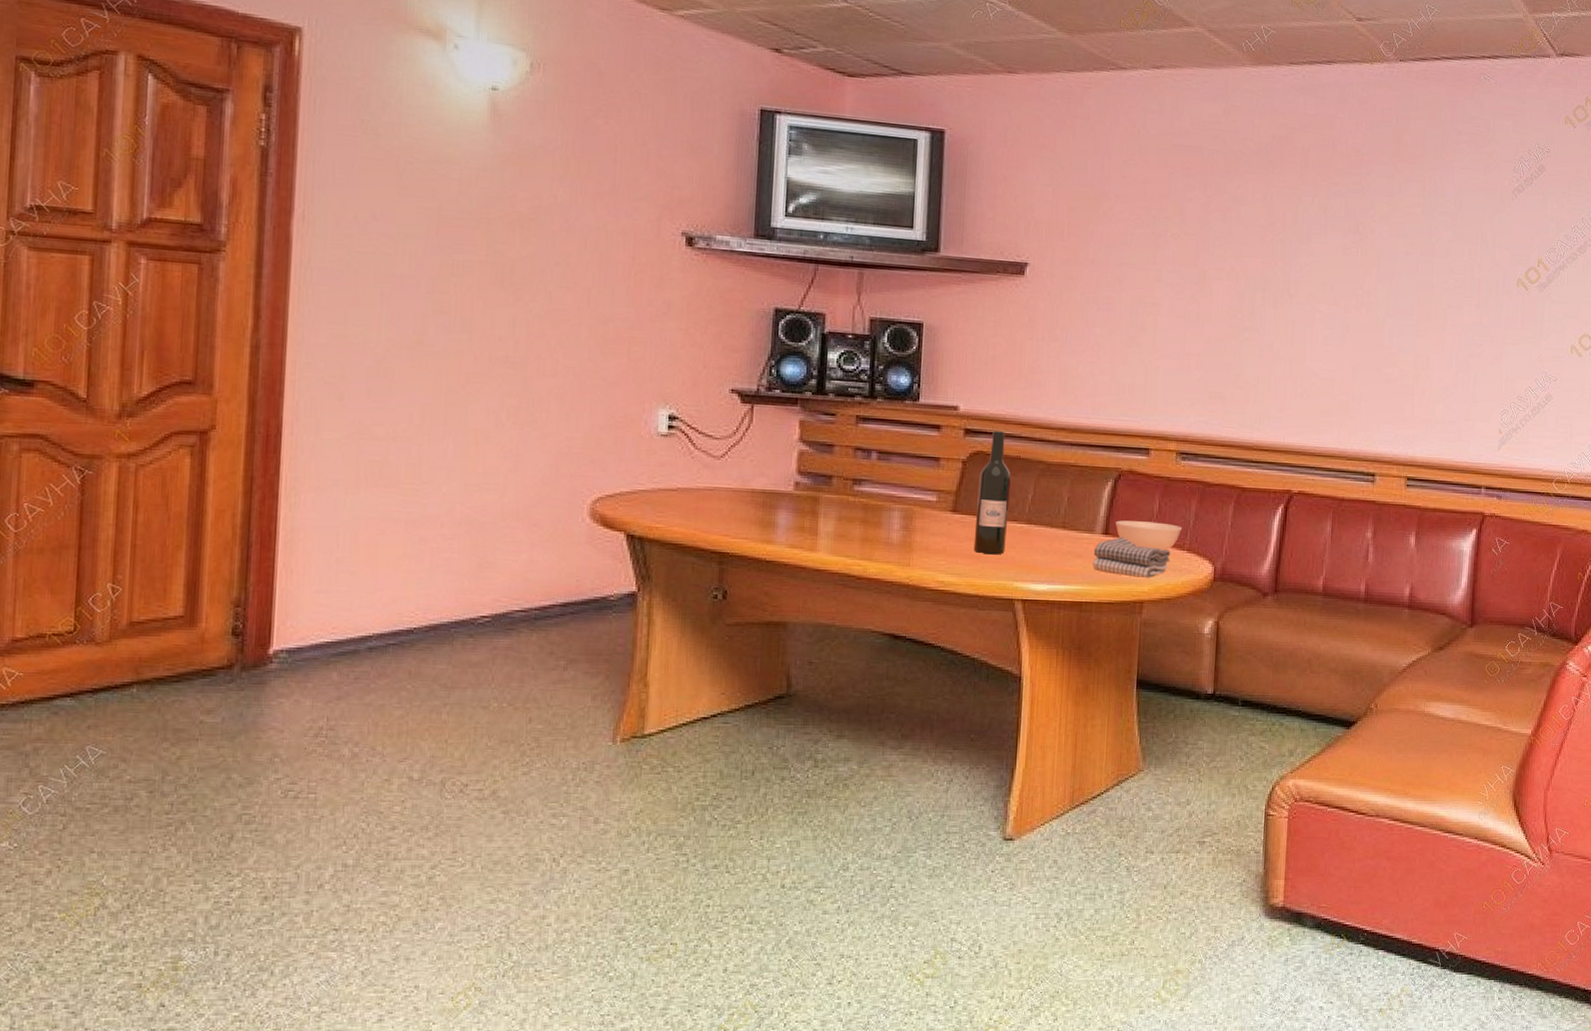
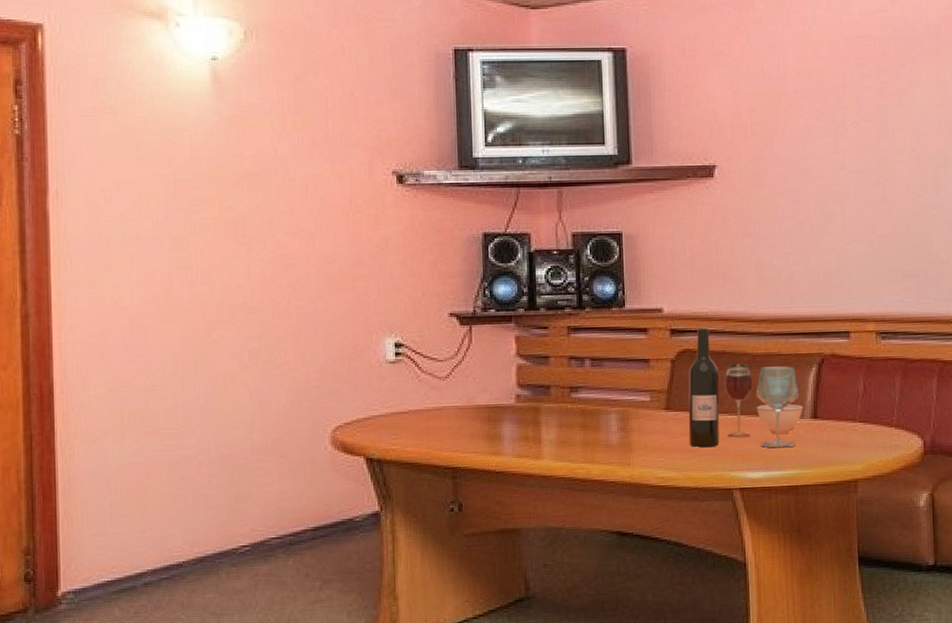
wineglass: none [1013,471,1046,548] -> present [724,364,753,438]
bowl: none [1046,515,1096,548] -> present [756,404,804,435]
wine glass: none [1047,476,1094,562] -> present [755,365,800,448]
towel: present [1092,537,1170,579] -> none [804,419,880,458]
bowl: present [1116,520,1183,550] -> none [823,402,889,429]

